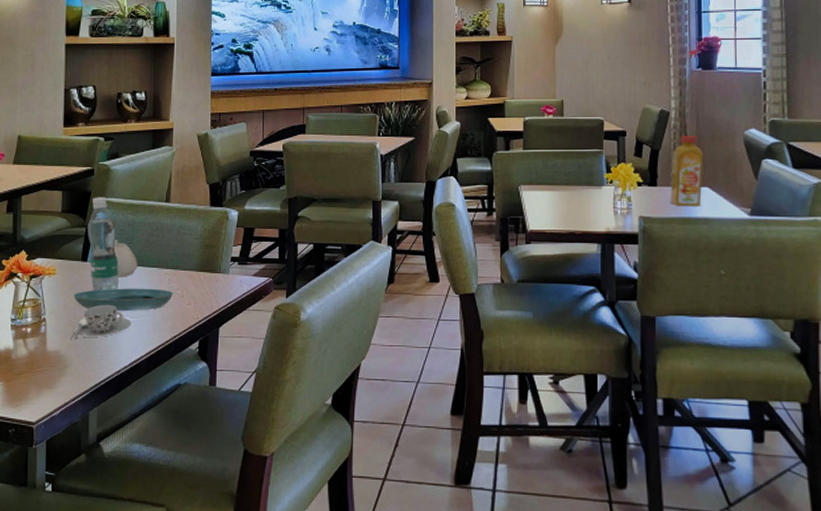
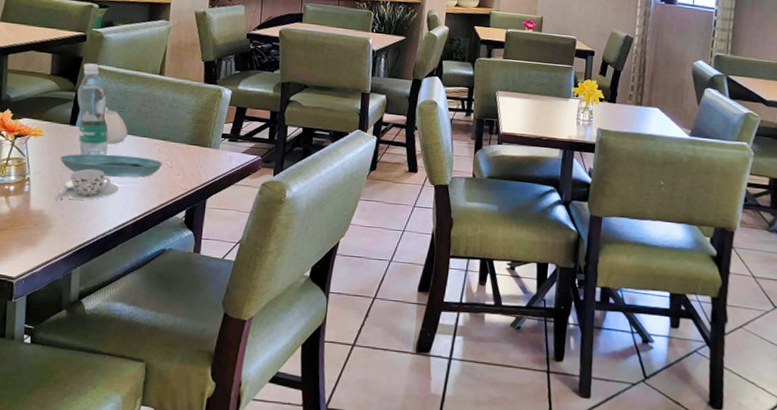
juice bottle: present [670,135,704,207] -> none [625,60,658,125]

